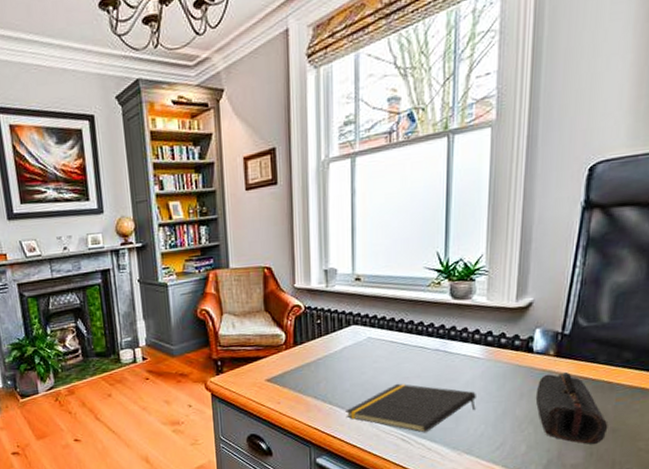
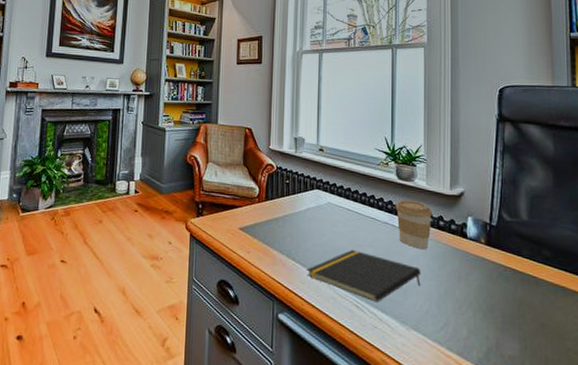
coffee cup: none [448,320,493,372] -> present [395,200,432,249]
pencil case: present [535,372,608,444] -> none [472,260,538,337]

